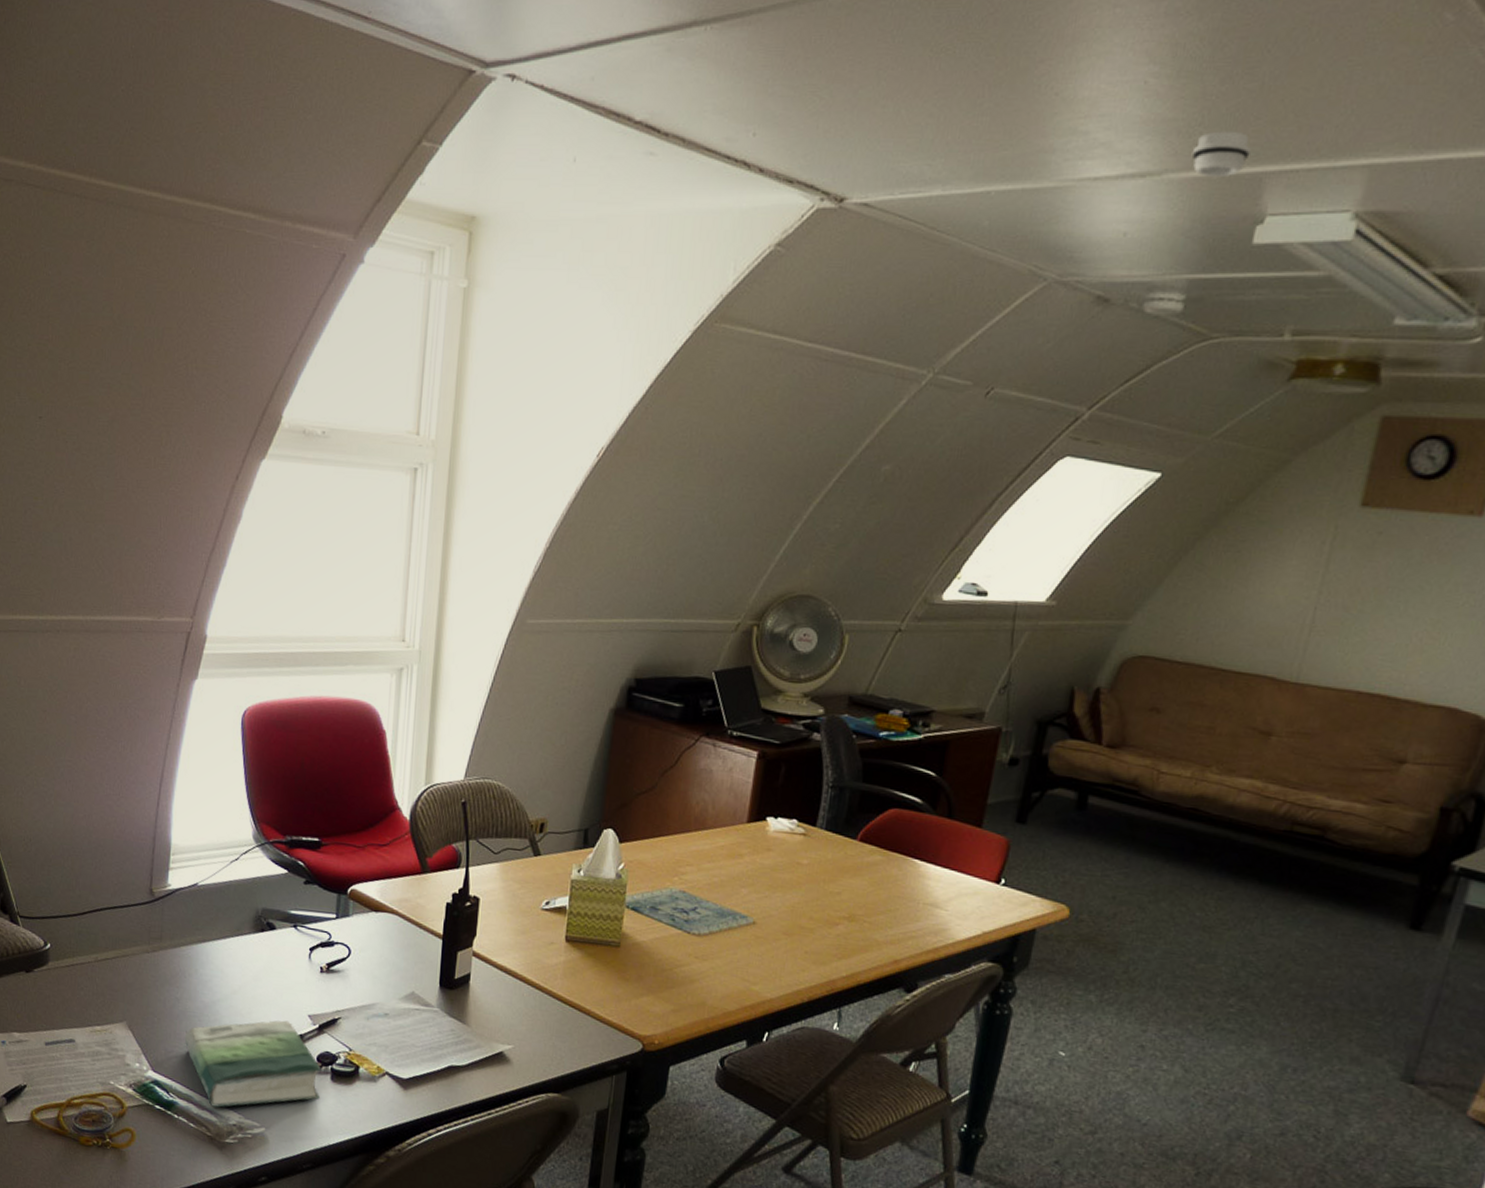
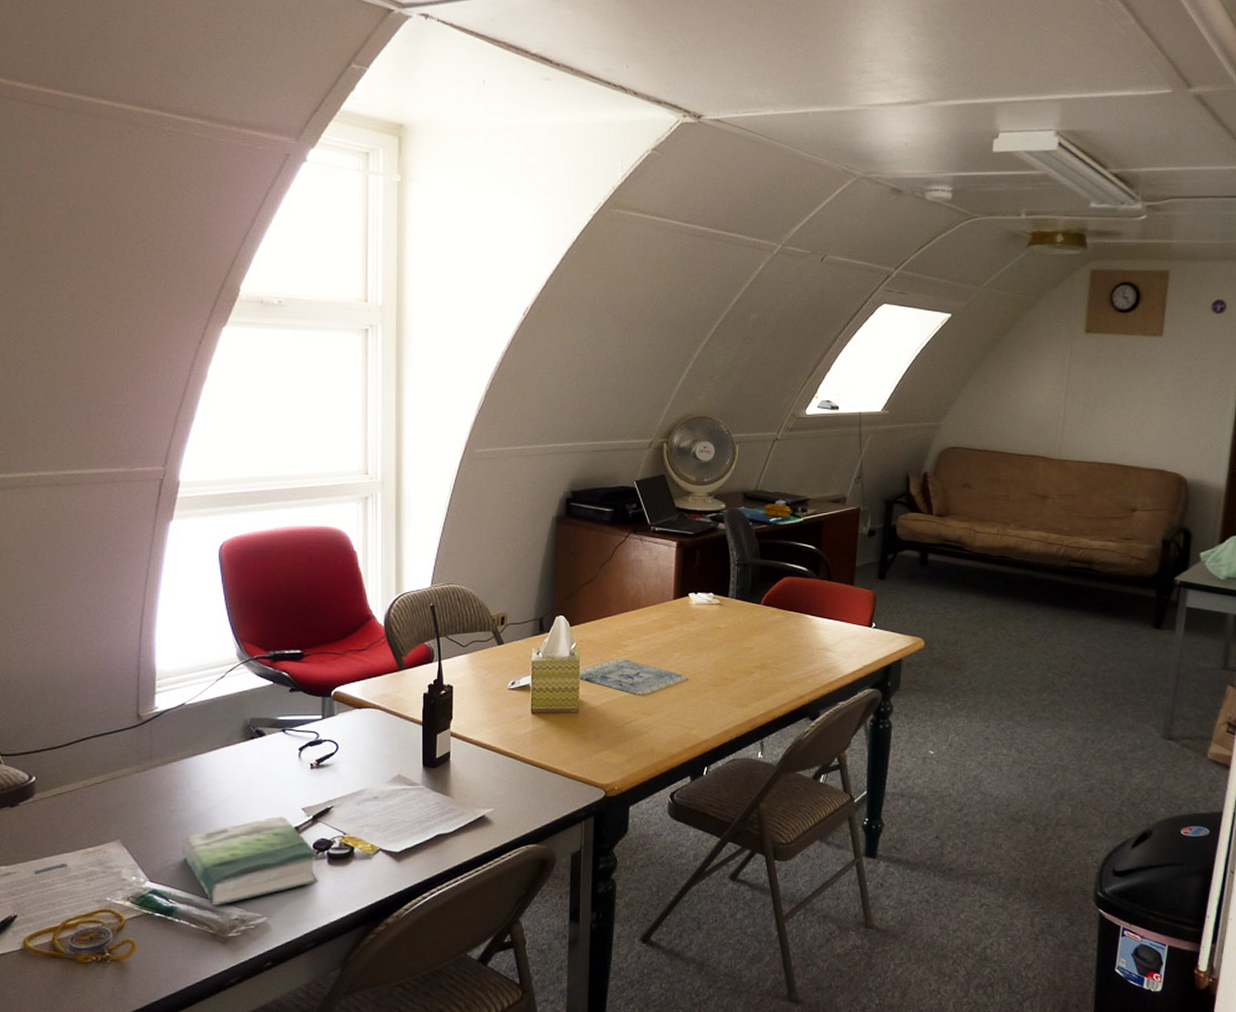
smoke detector: present [1191,131,1251,178] -> none [945,73,984,106]

